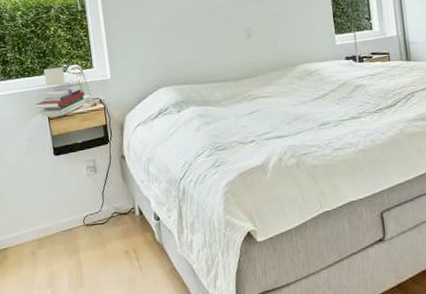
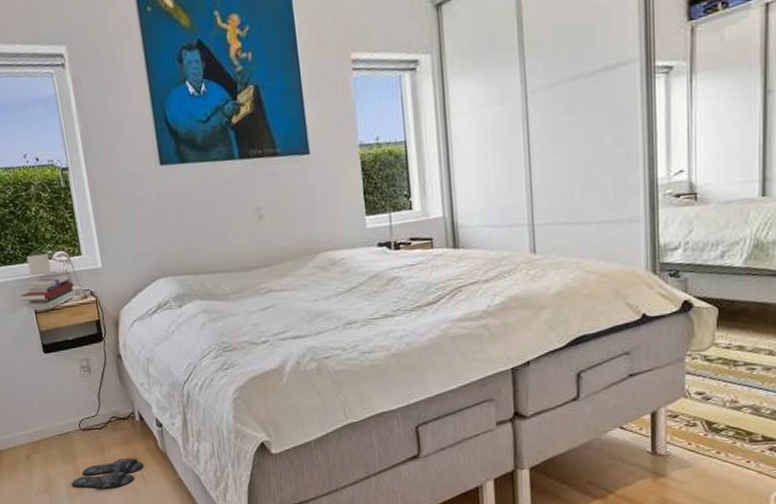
slippers: none [73,249,141,281] -> present [71,457,143,489]

